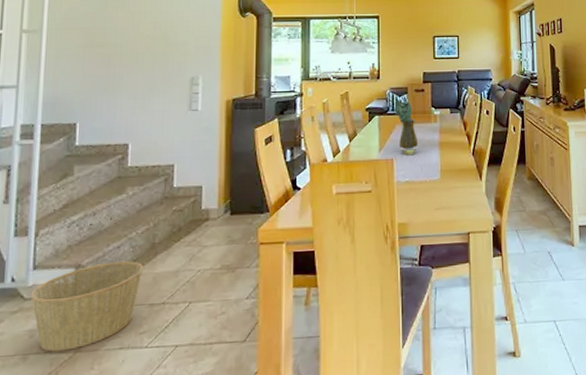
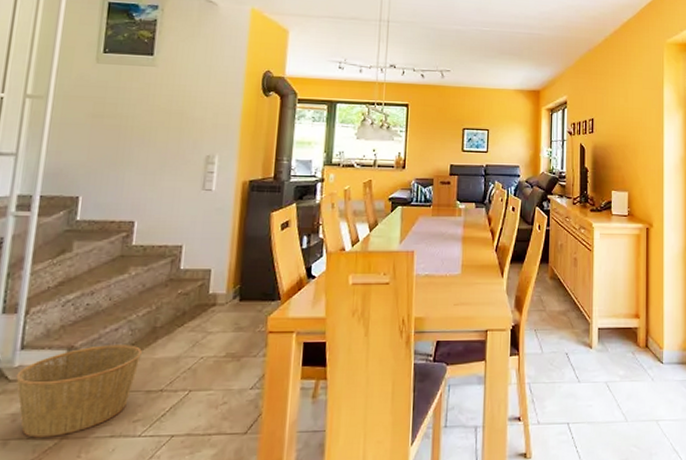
vase: present [394,98,419,156] -> none [418,189,441,249]

